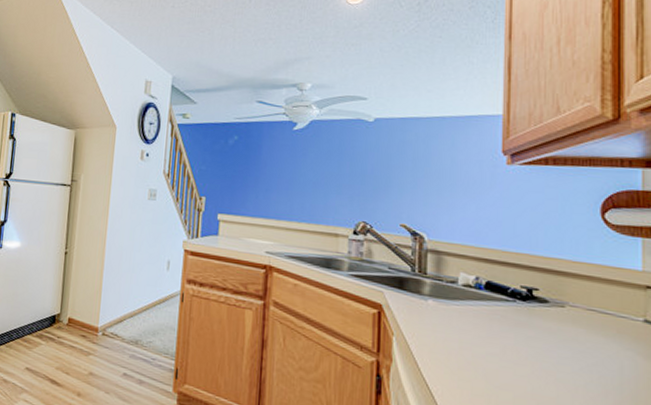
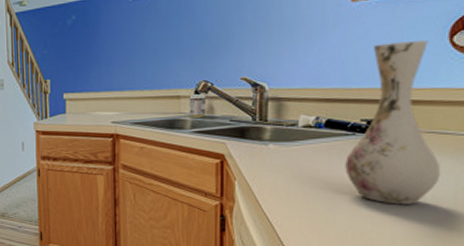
vase: none [507,210,605,389] -> present [345,40,441,205]

